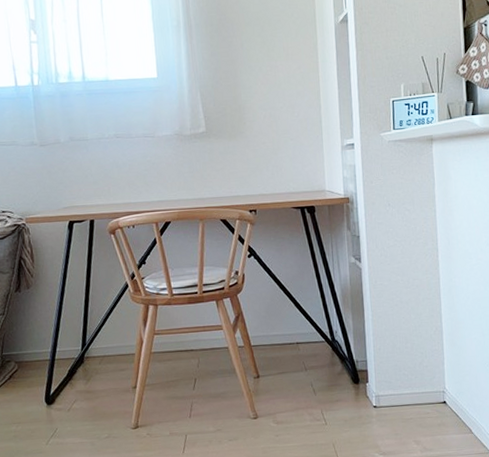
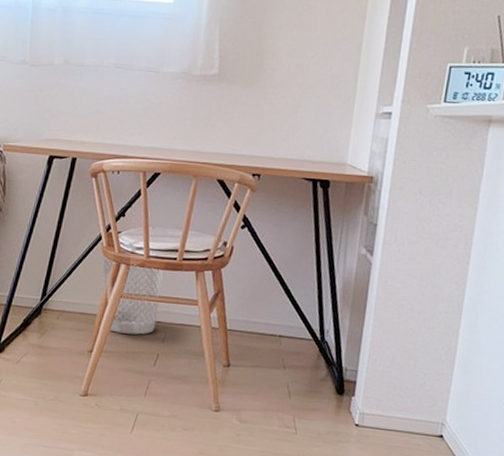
wastebasket: none [132,301,189,367] -> present [102,256,164,335]

